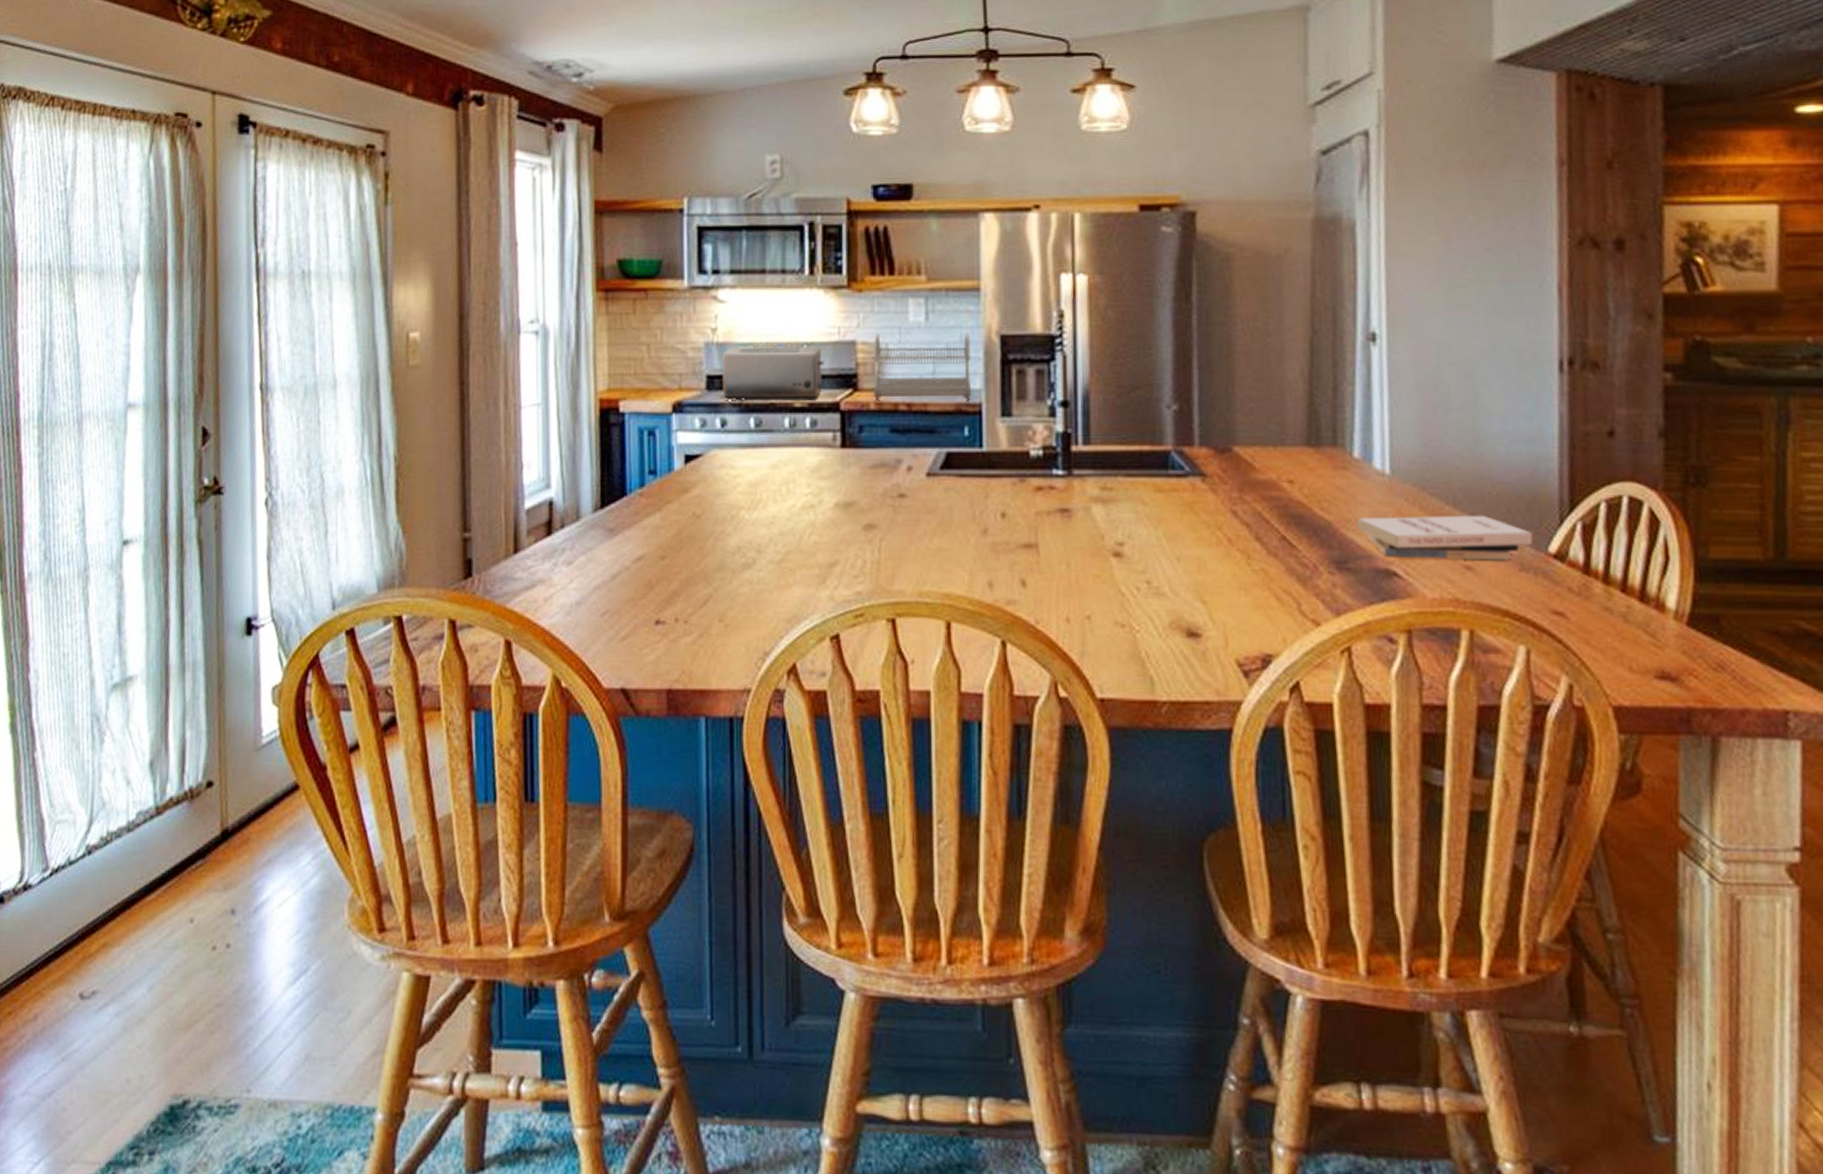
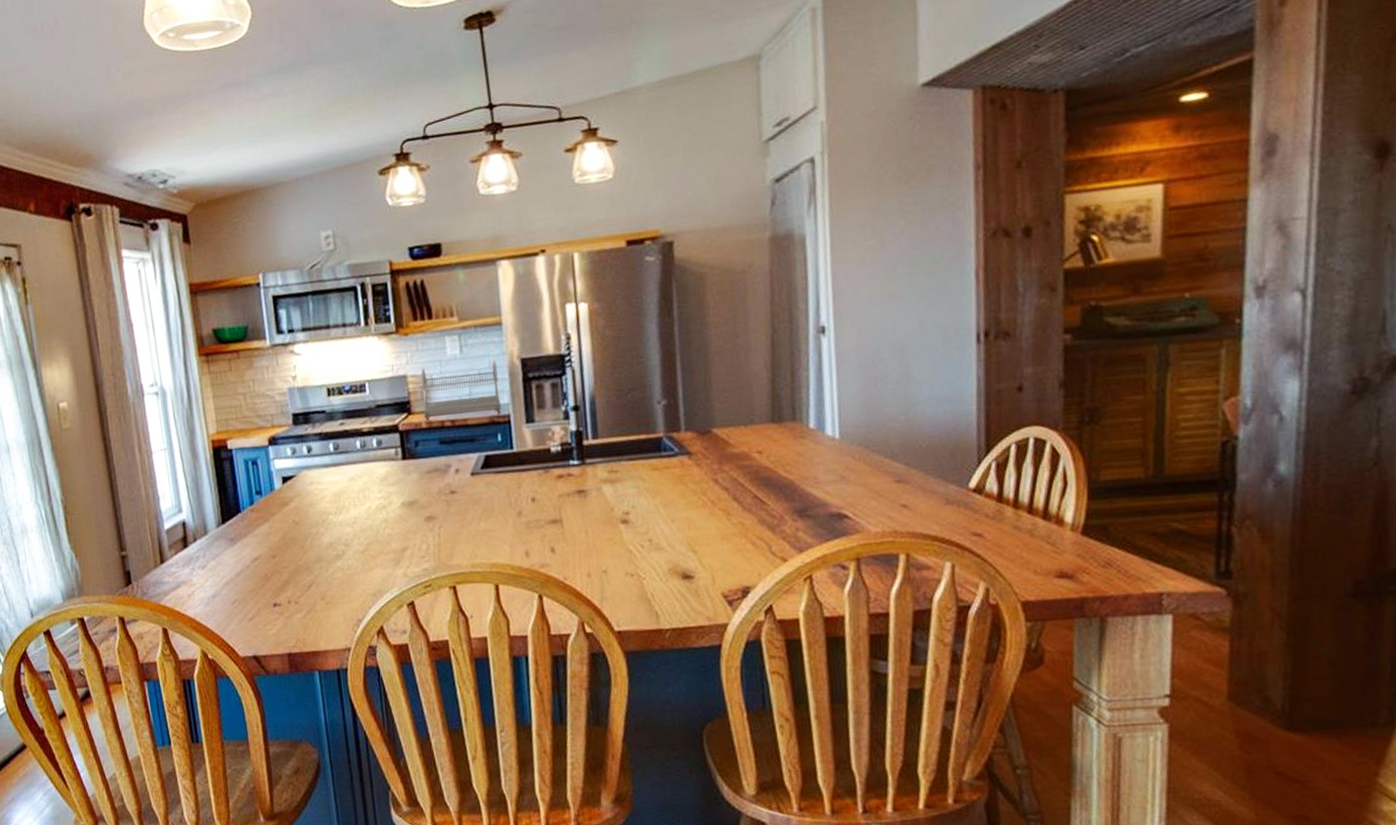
toaster: present [721,345,824,401] -> none [302,382,383,432]
books: present [1357,515,1533,561] -> none [814,463,957,504]

